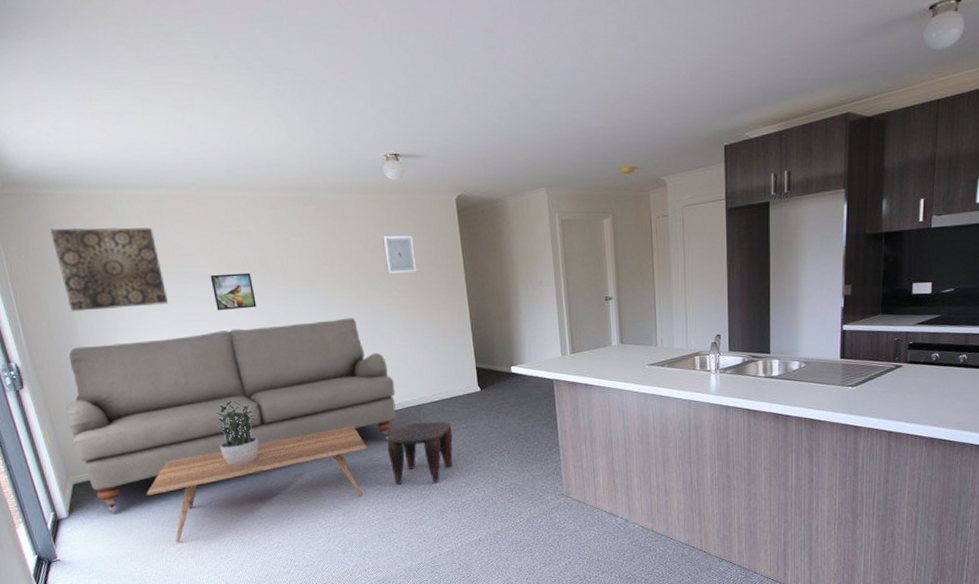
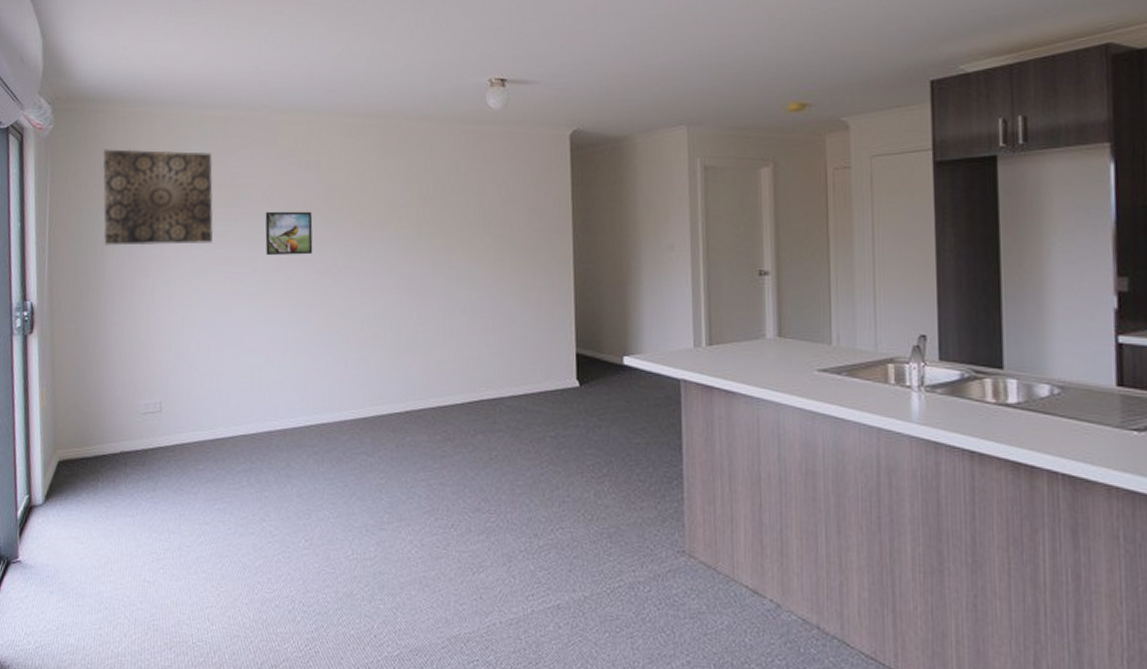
sofa: present [66,317,396,513] -> none [71,275,467,504]
coffee table: present [146,426,367,543] -> none [139,419,421,557]
potted plant: present [214,400,259,467] -> none [238,369,289,459]
wall art: present [383,235,416,274] -> none [474,176,512,223]
stool: present [386,421,453,485] -> none [446,423,536,514]

